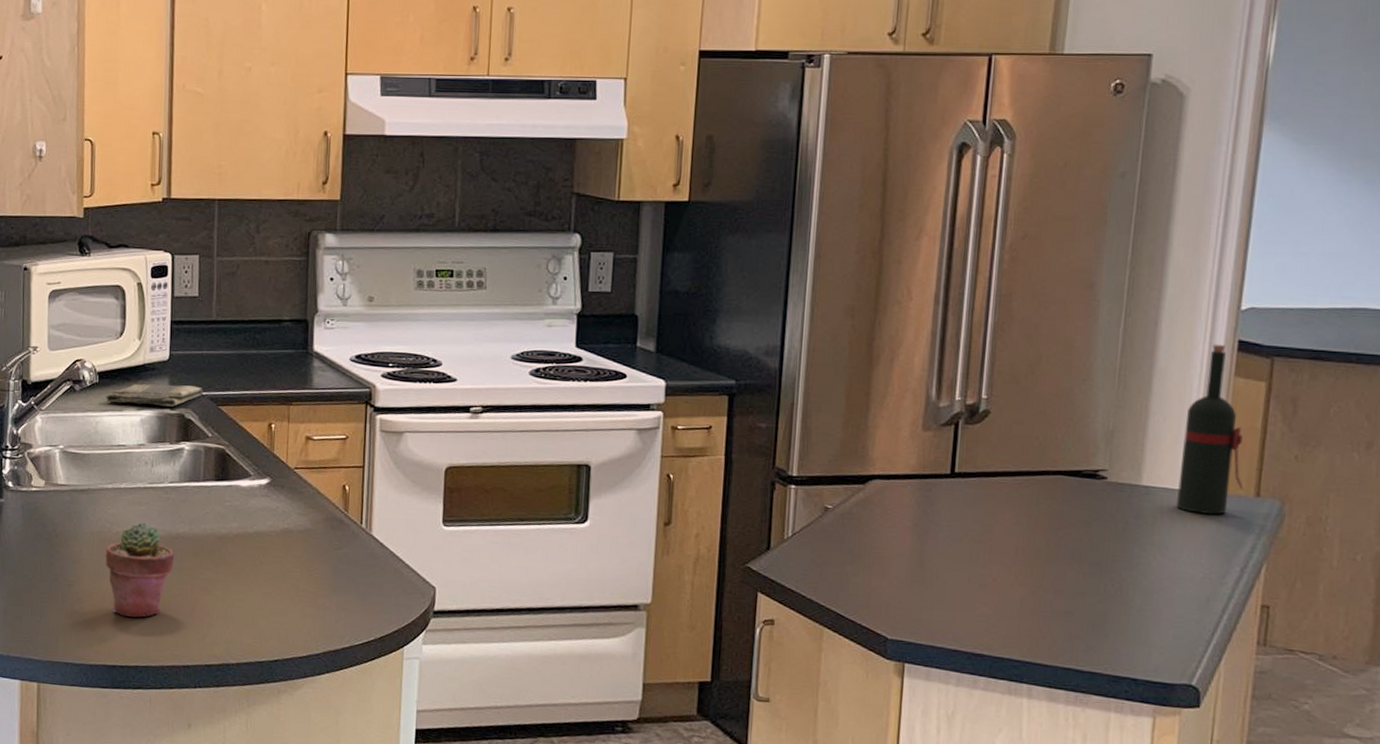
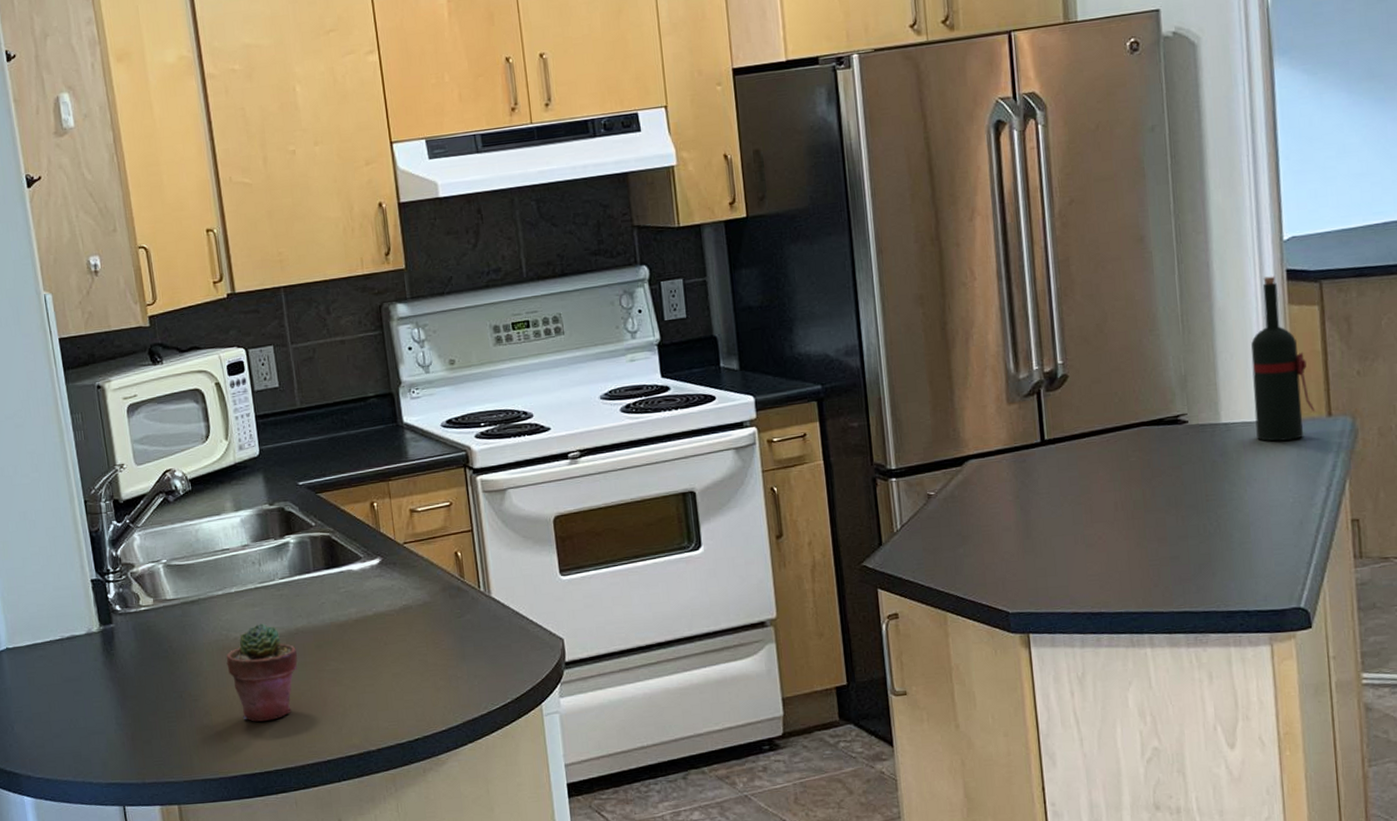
dish towel: present [105,383,203,407] -> none [201,477,299,508]

